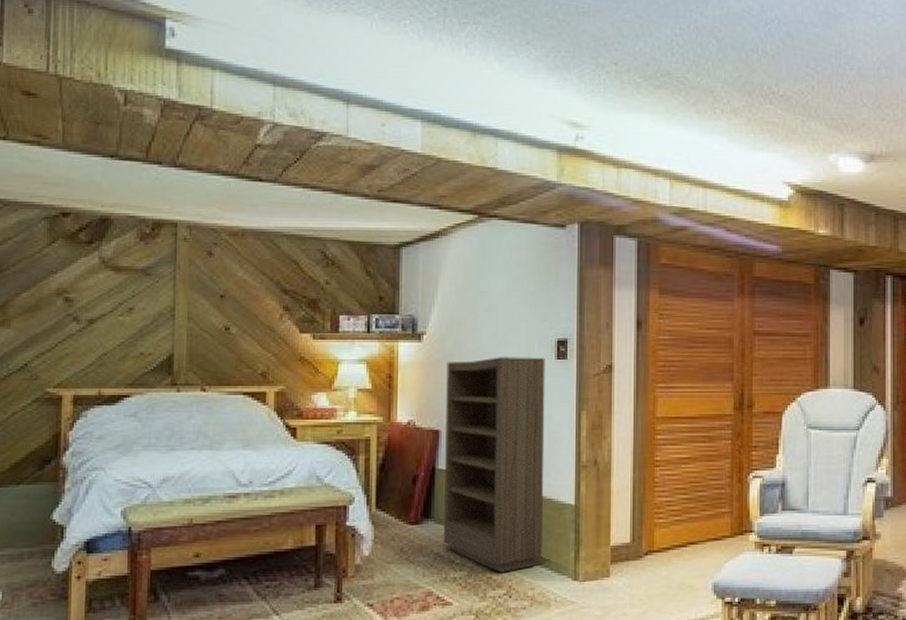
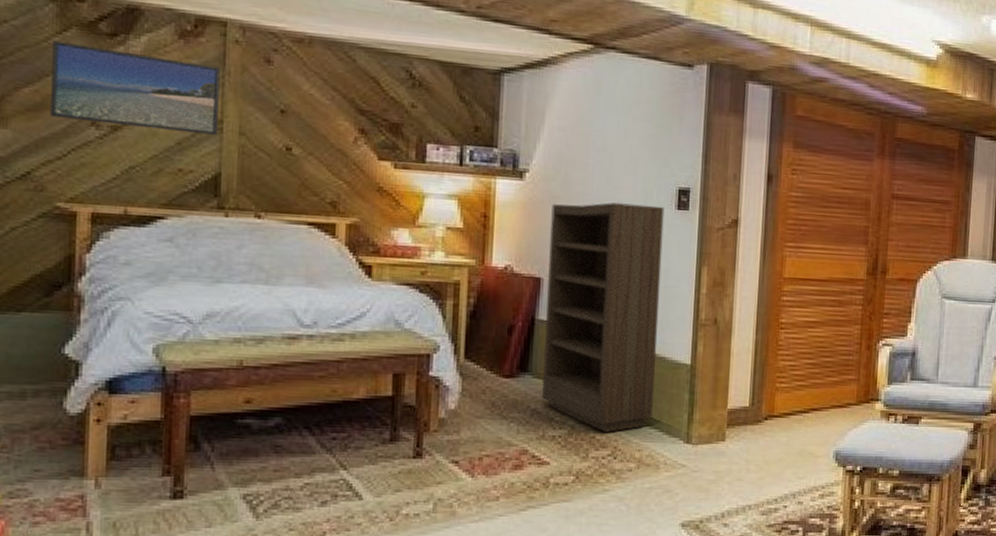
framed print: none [41,251,172,321] -> present [49,40,220,135]

